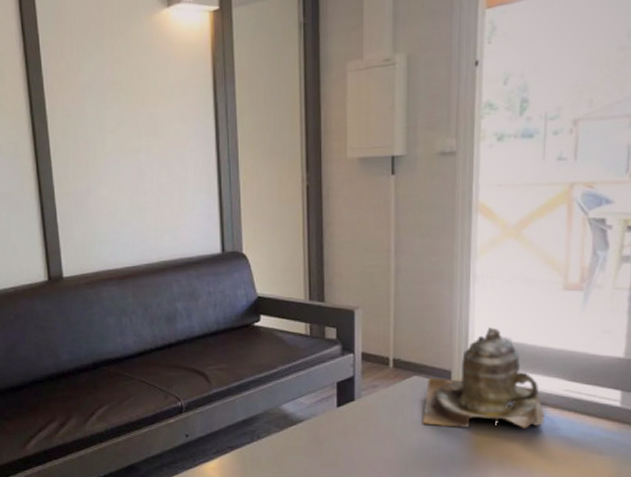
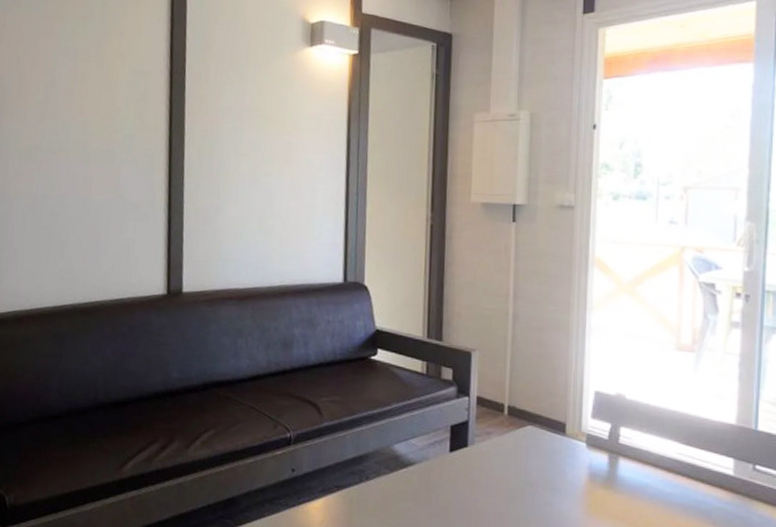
teapot: present [422,327,545,428] -> none [535,382,659,491]

